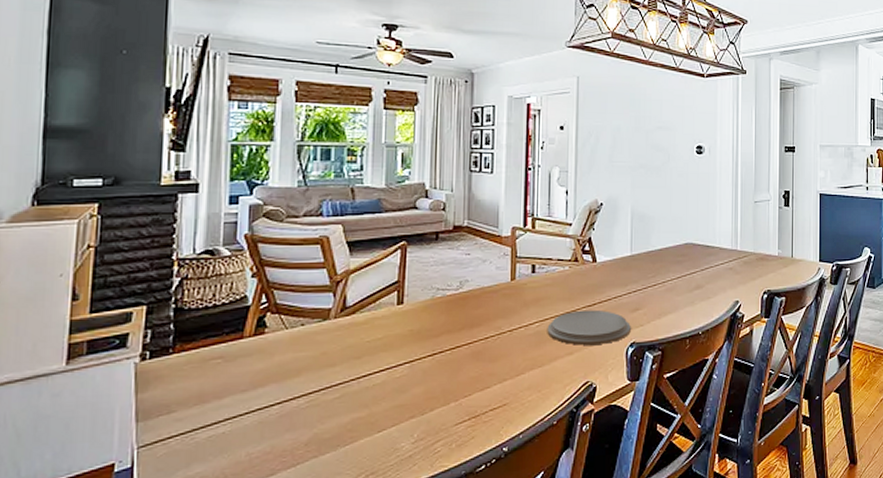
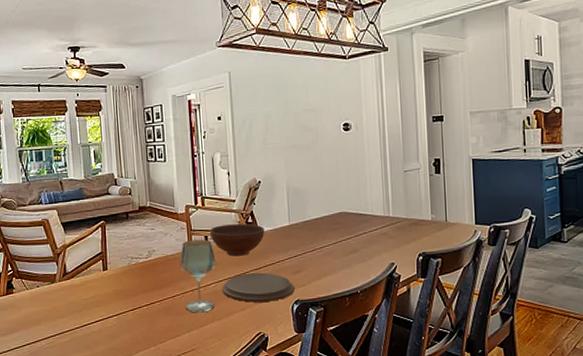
wine glass: none [498,269,543,359] -> present [179,239,217,313]
bowl: none [538,252,602,290] -> present [209,223,265,256]

